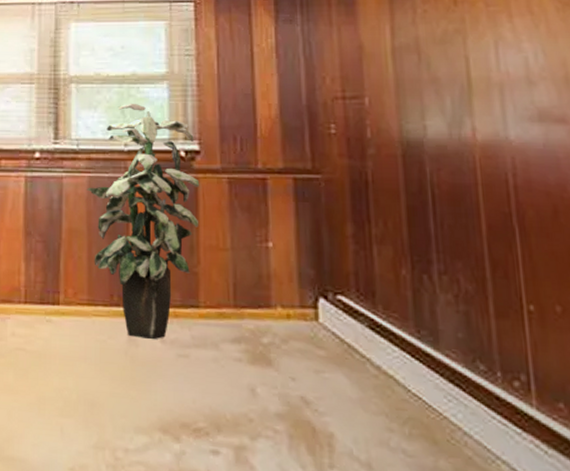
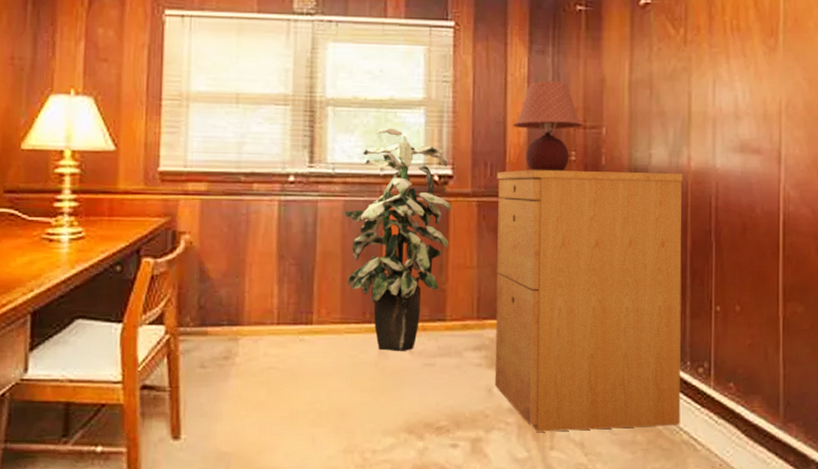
filing cabinet: none [247,144,496,453] -> present [494,170,683,432]
table lamp: none [263,50,343,146] -> present [513,80,584,172]

